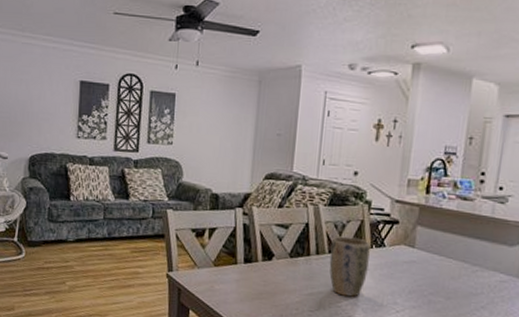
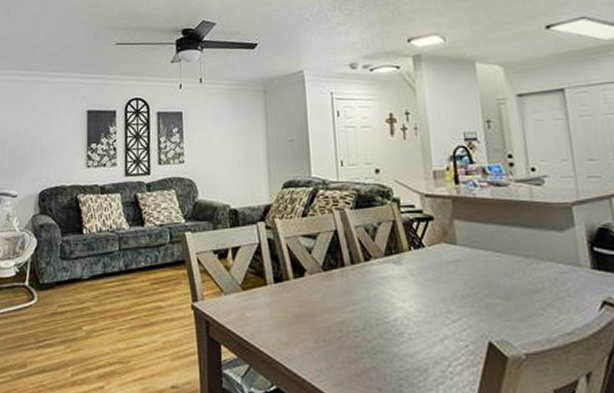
plant pot: present [329,236,370,297] -> none [365,240,412,309]

